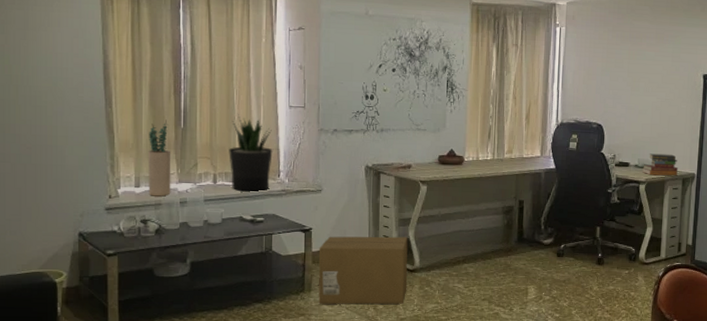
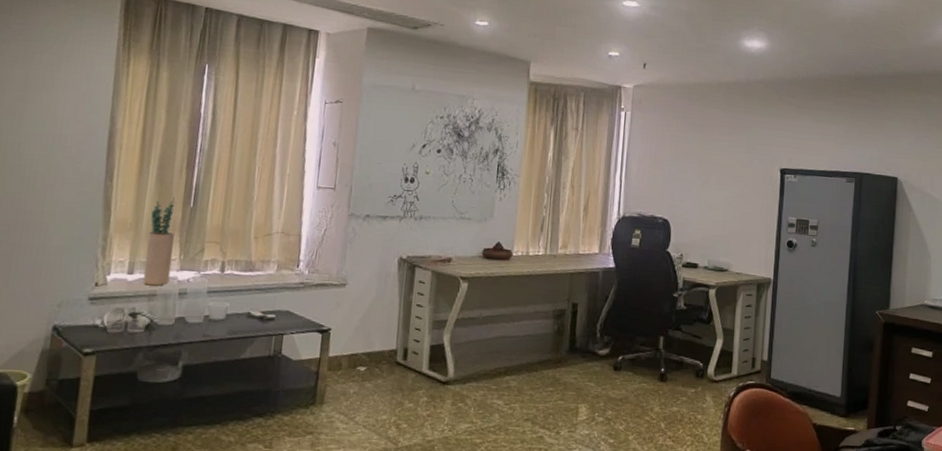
planter: present [229,114,273,191] -> none [242,194,295,284]
box: present [318,236,408,305] -> none [331,339,442,423]
books: present [642,153,678,176] -> none [713,254,752,281]

